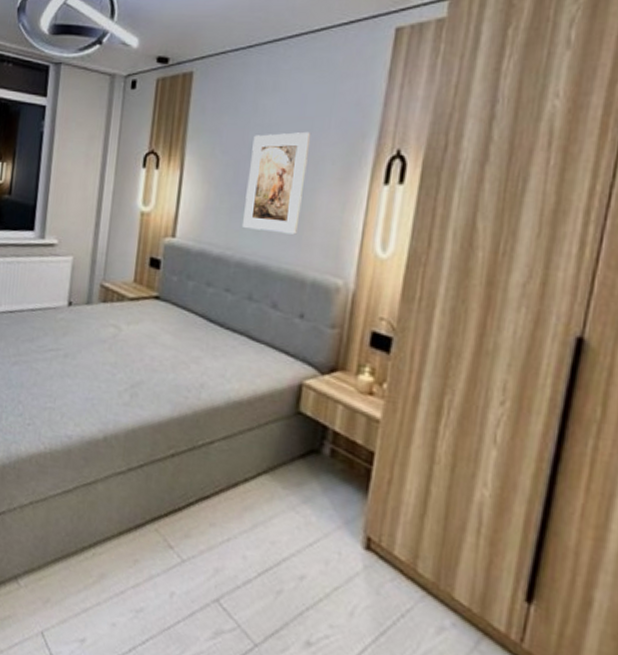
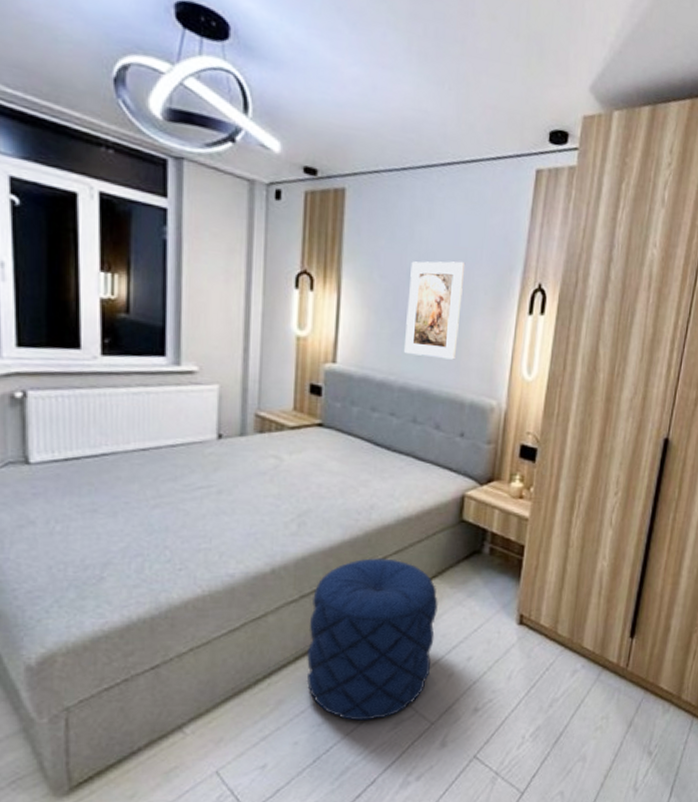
pouf: none [128,440,268,623] -> present [306,558,438,721]

